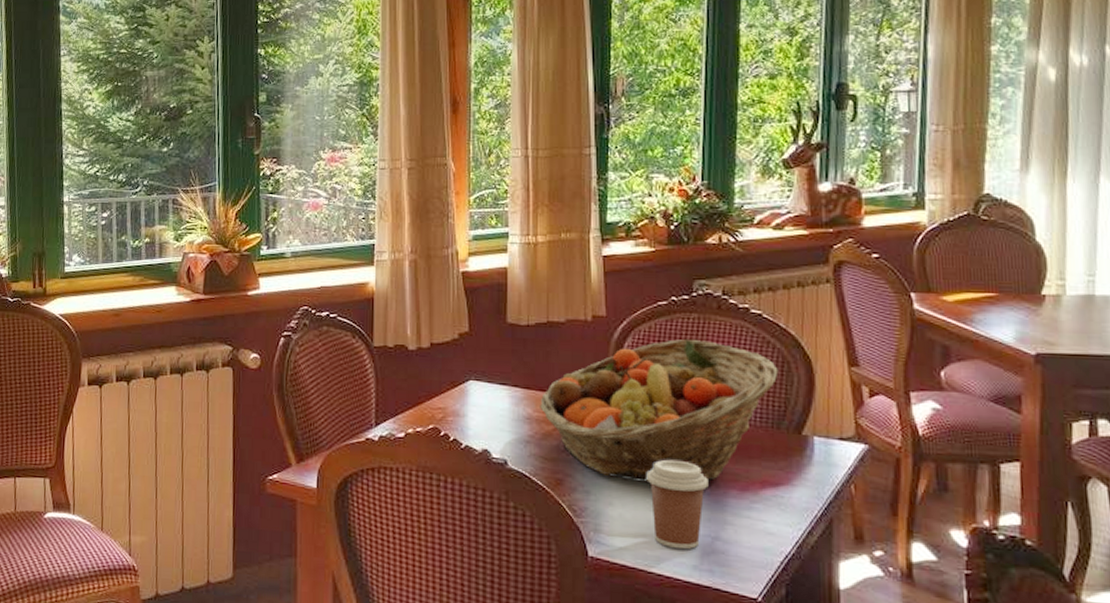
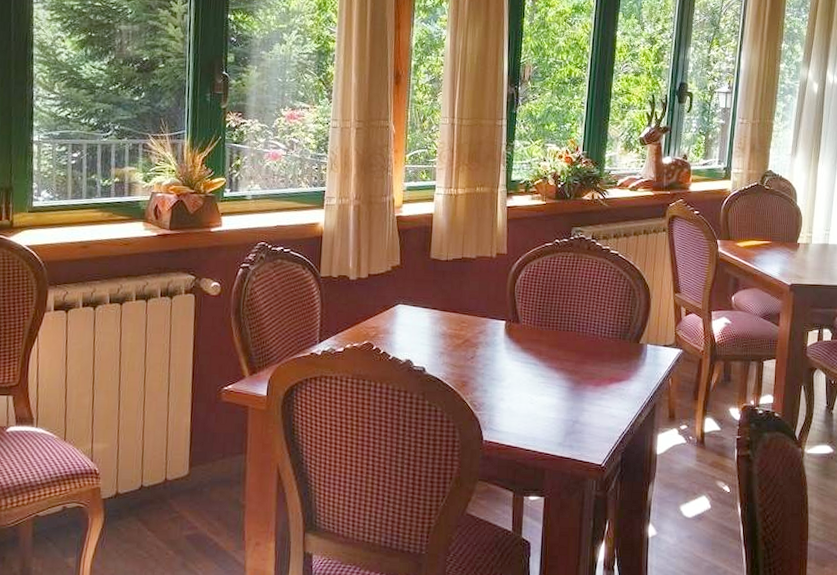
fruit basket: present [540,338,779,483] -> none [452,272,627,382]
coffee cup: present [646,459,709,550] -> none [529,364,573,432]

